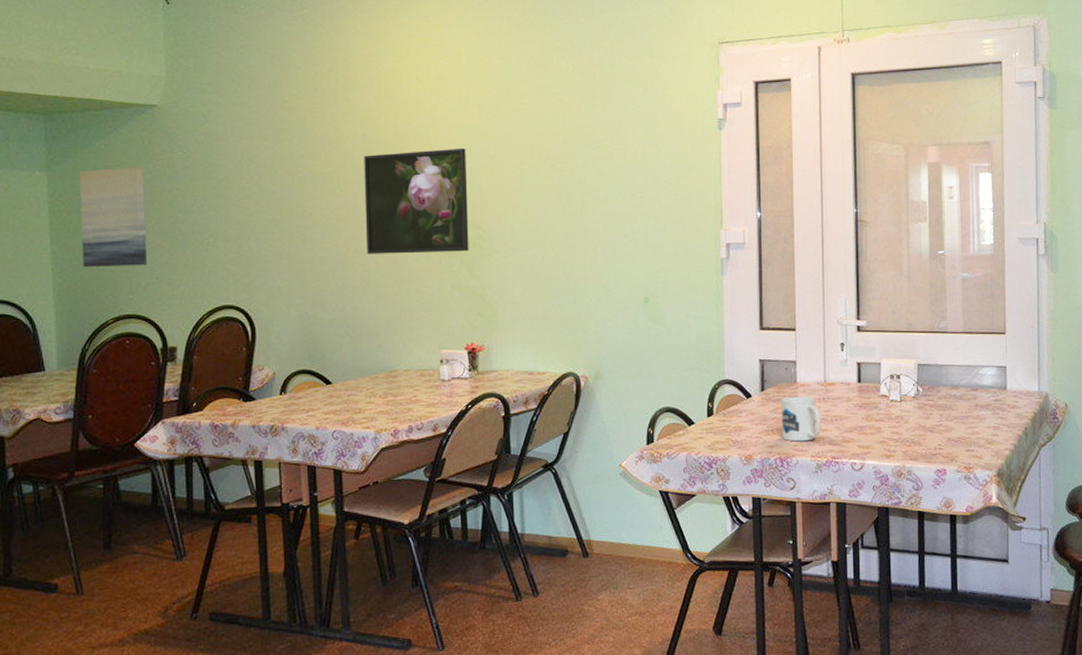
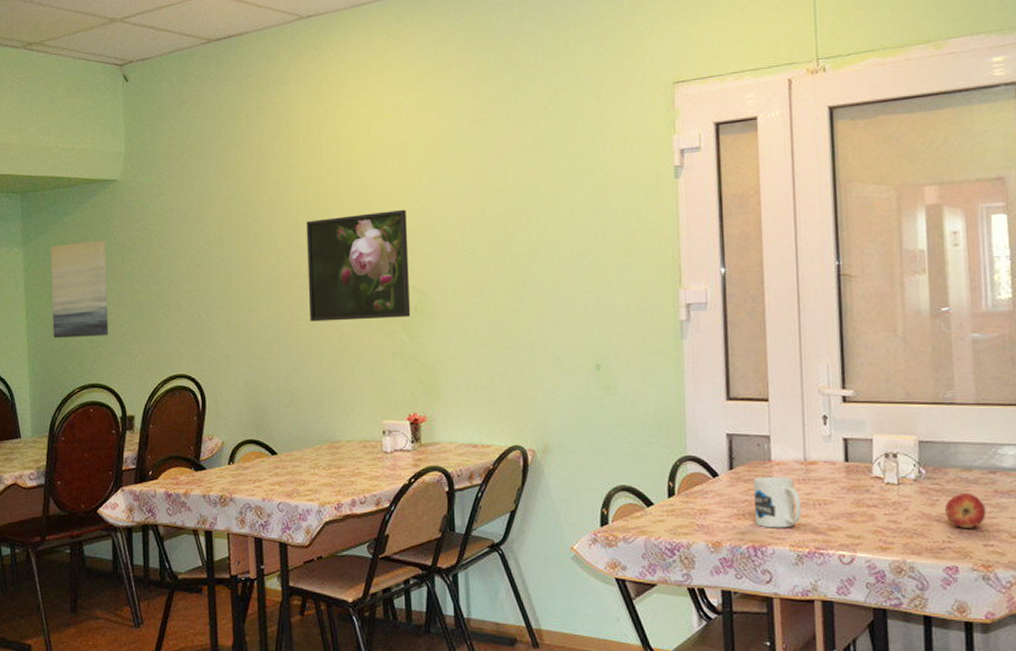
apple: none [937,407,969,438] -> present [945,492,987,529]

